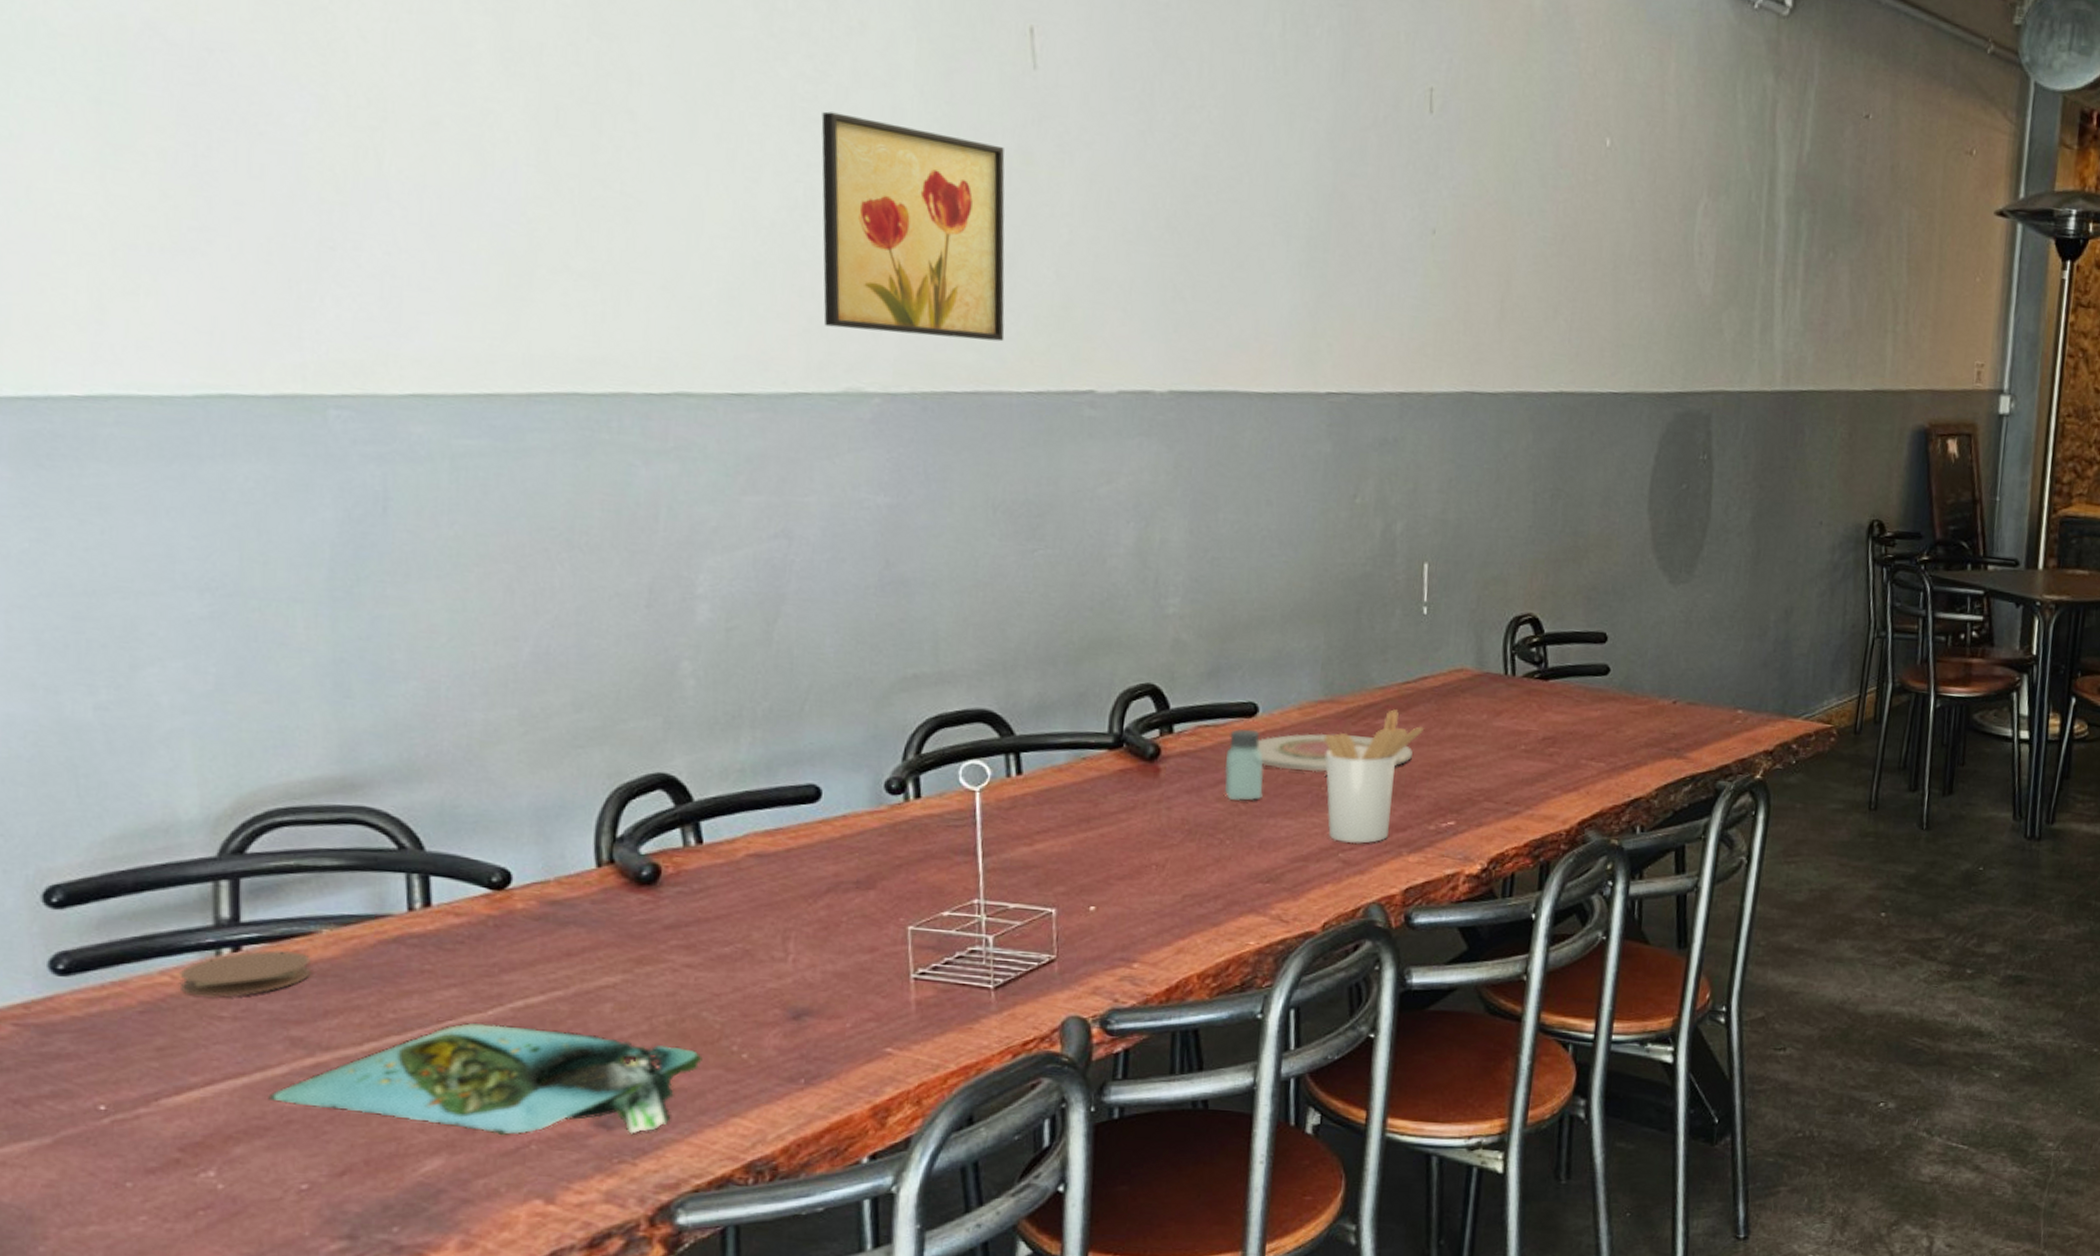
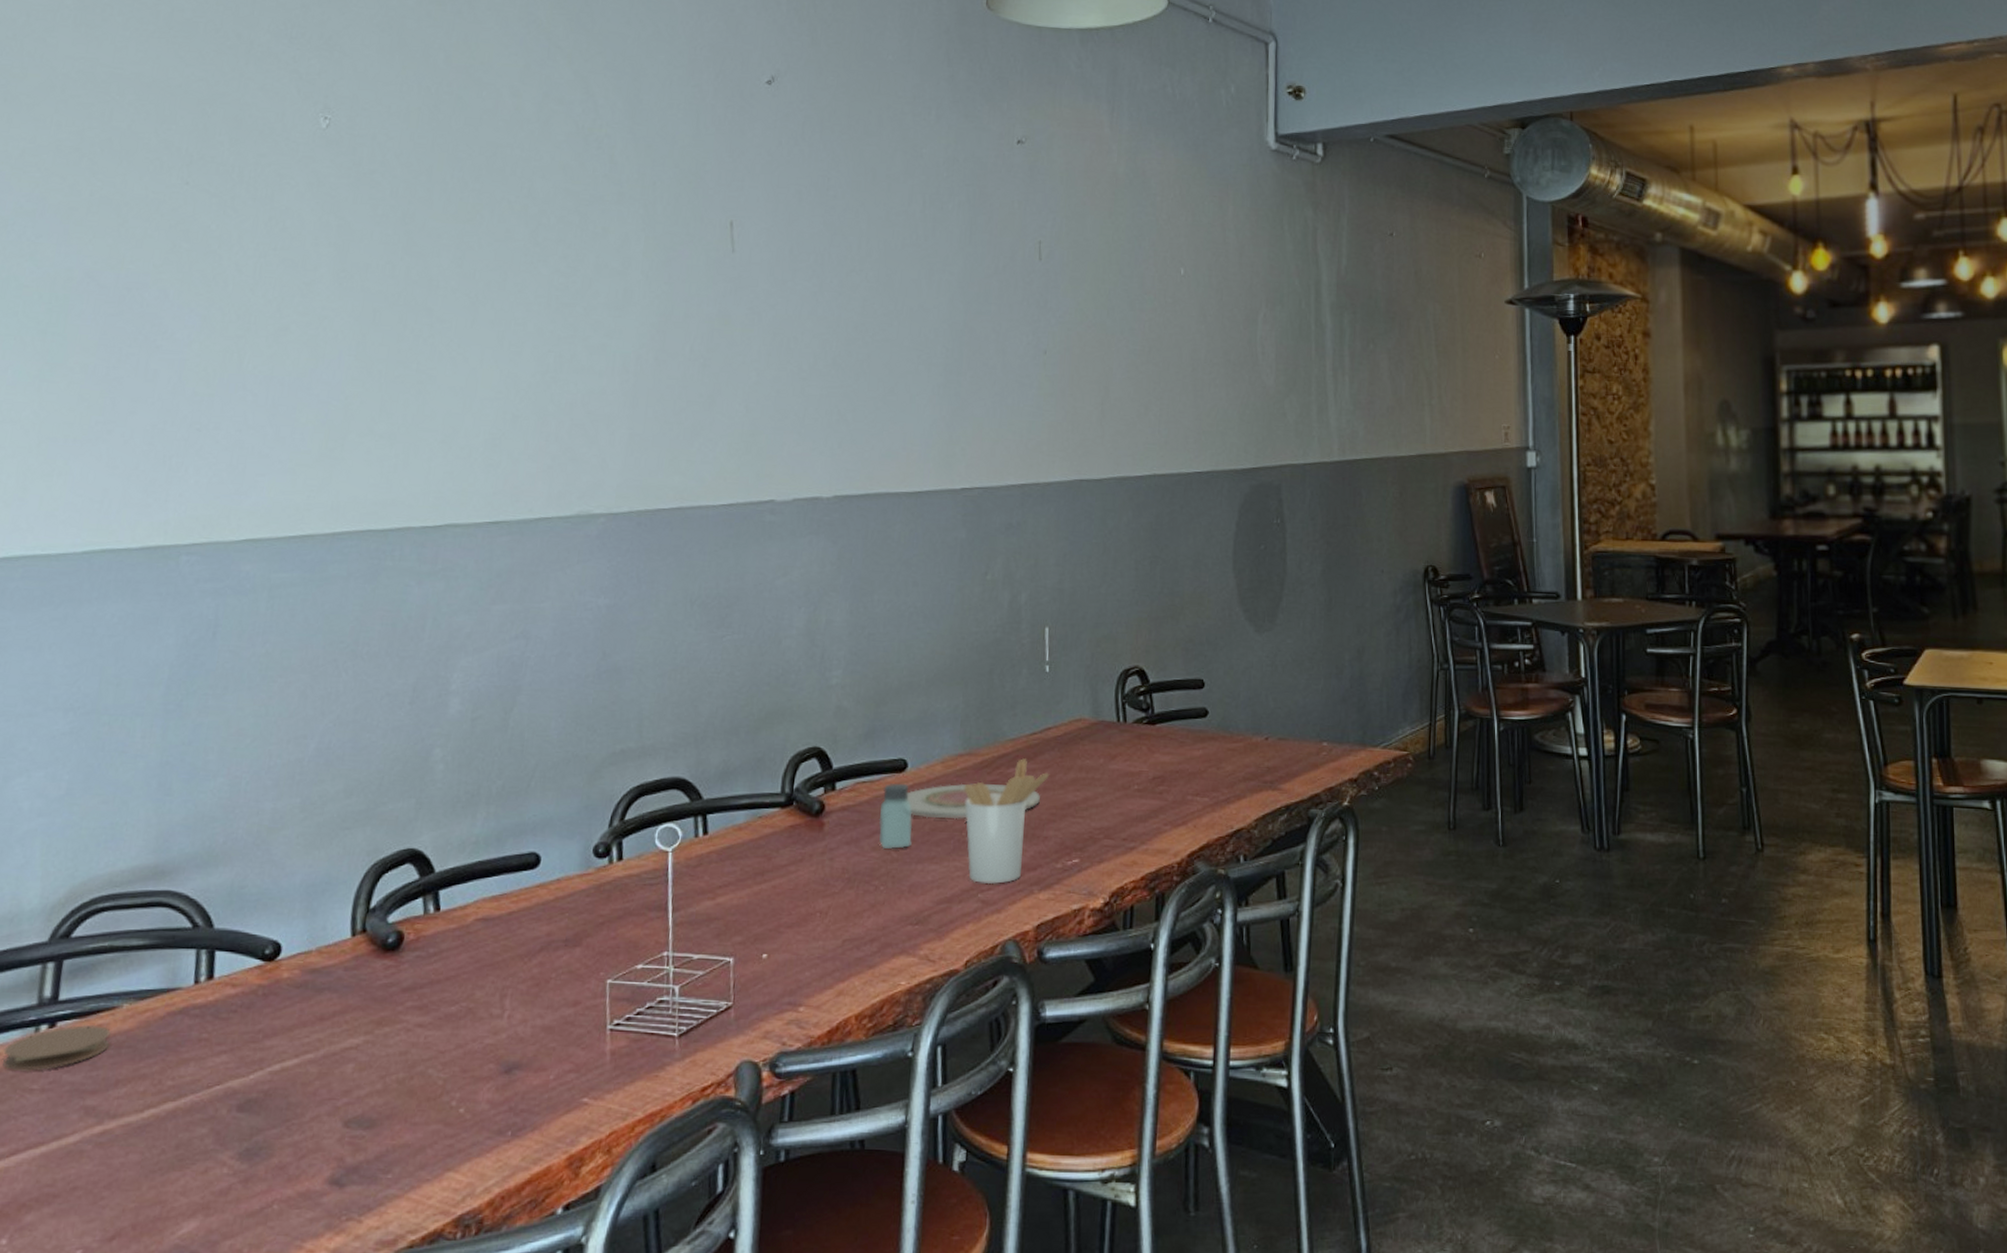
platter: present [268,1022,703,1136] -> none [60,1086,426,1197]
wall art: present [821,111,1005,342] -> none [564,297,708,466]

